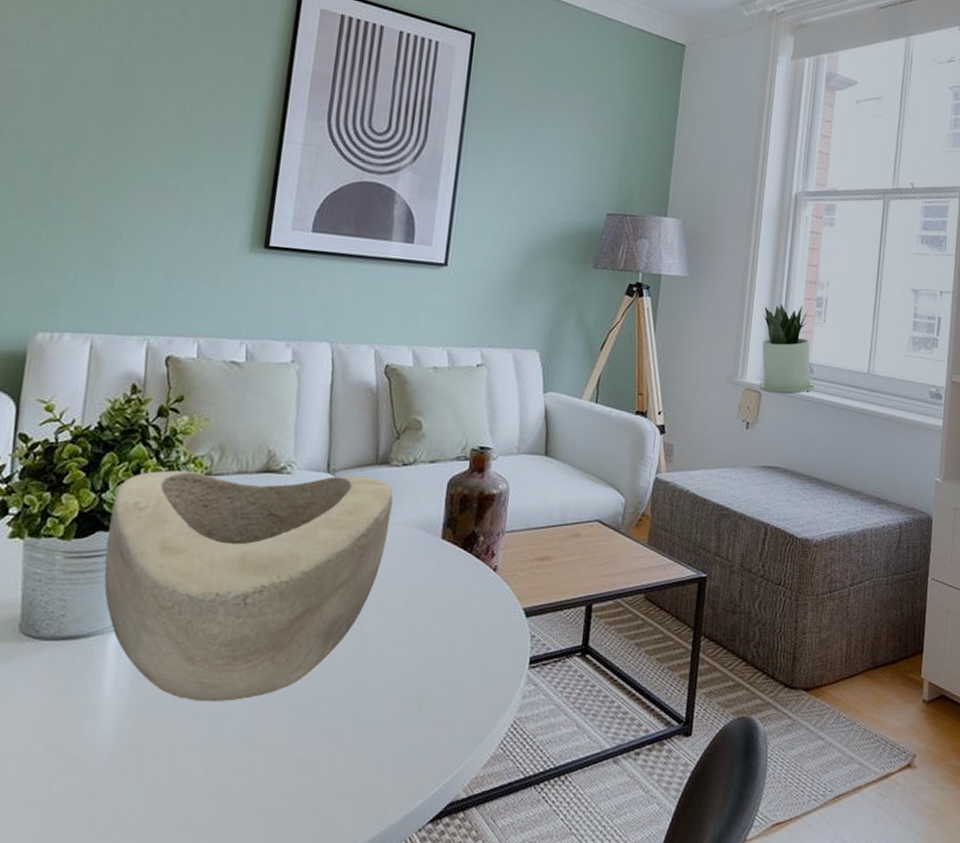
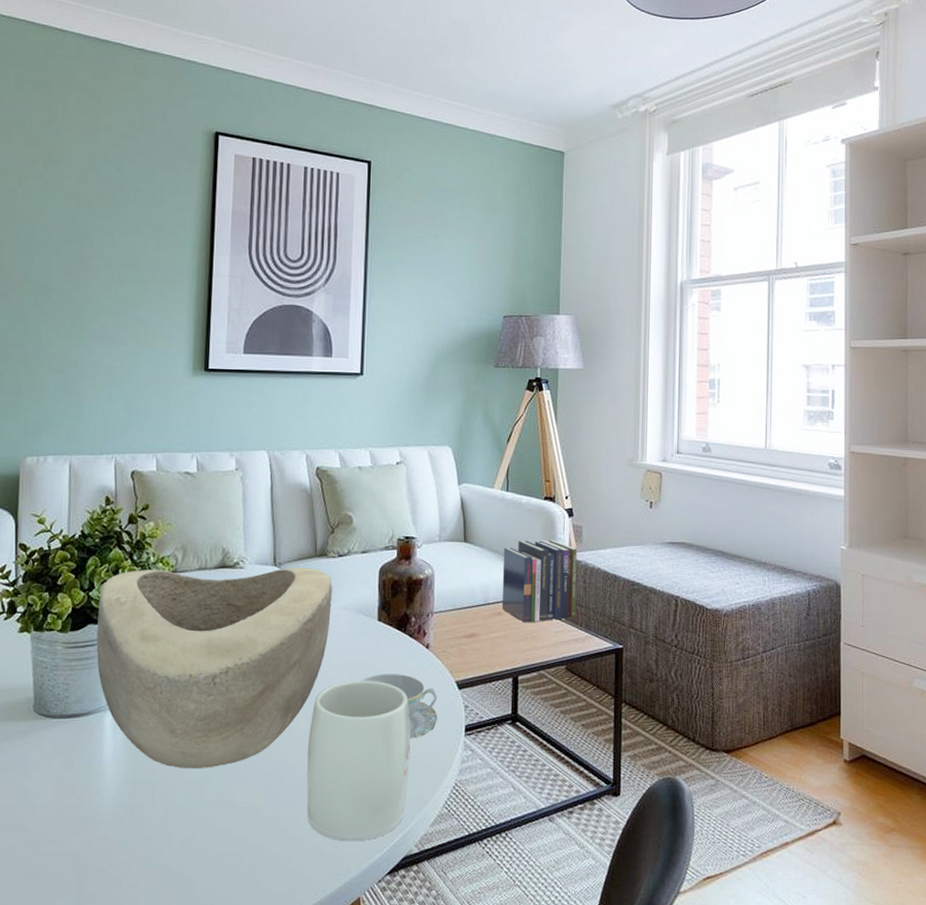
mug: none [342,605,469,786] -> present [306,681,411,842]
teacup: none [417,598,501,671] -> present [361,674,437,739]
books: none [580,457,666,547] -> present [501,539,577,623]
planter: present [758,303,816,394] -> none [657,388,714,473]

